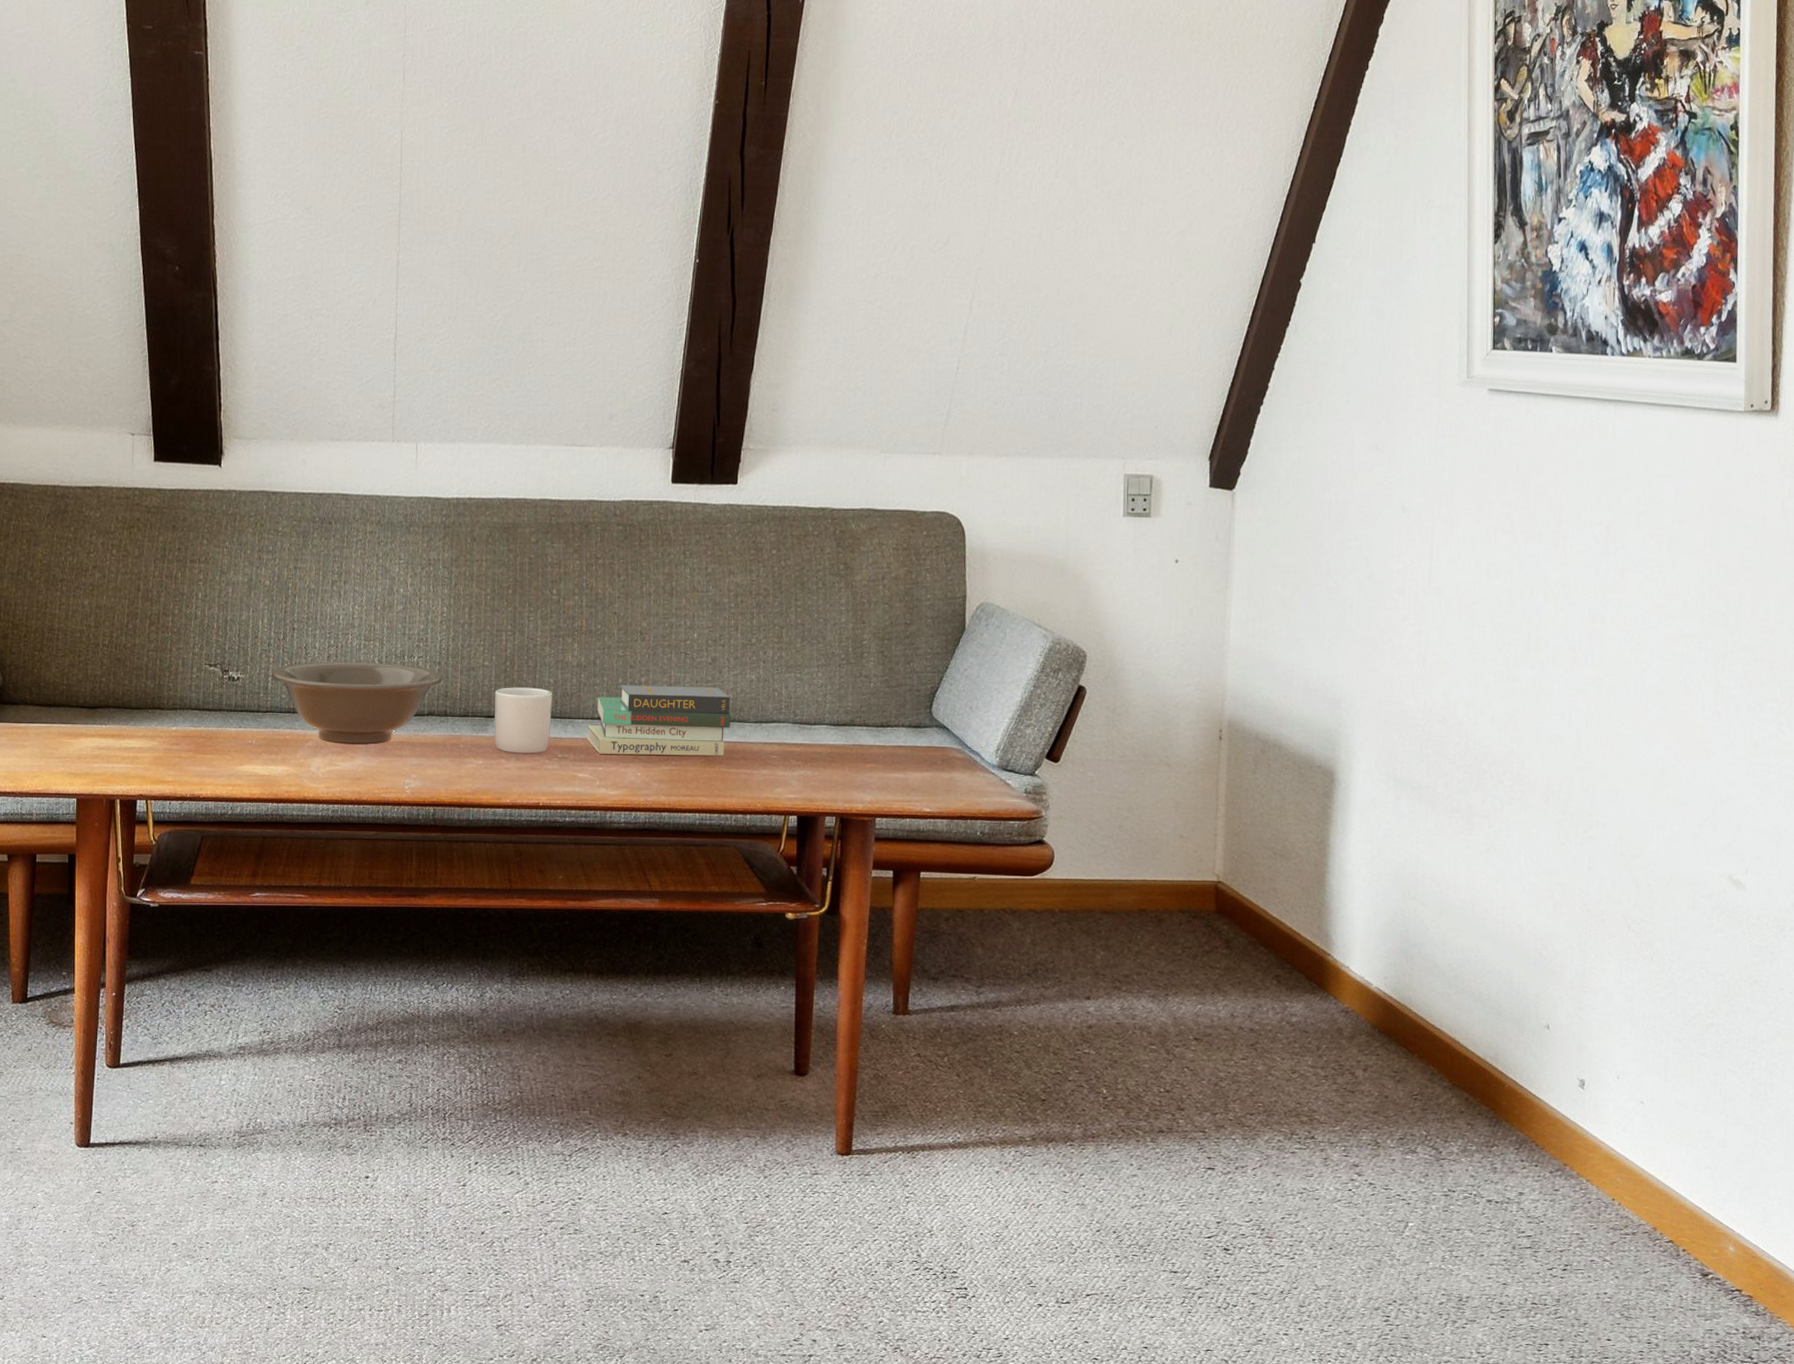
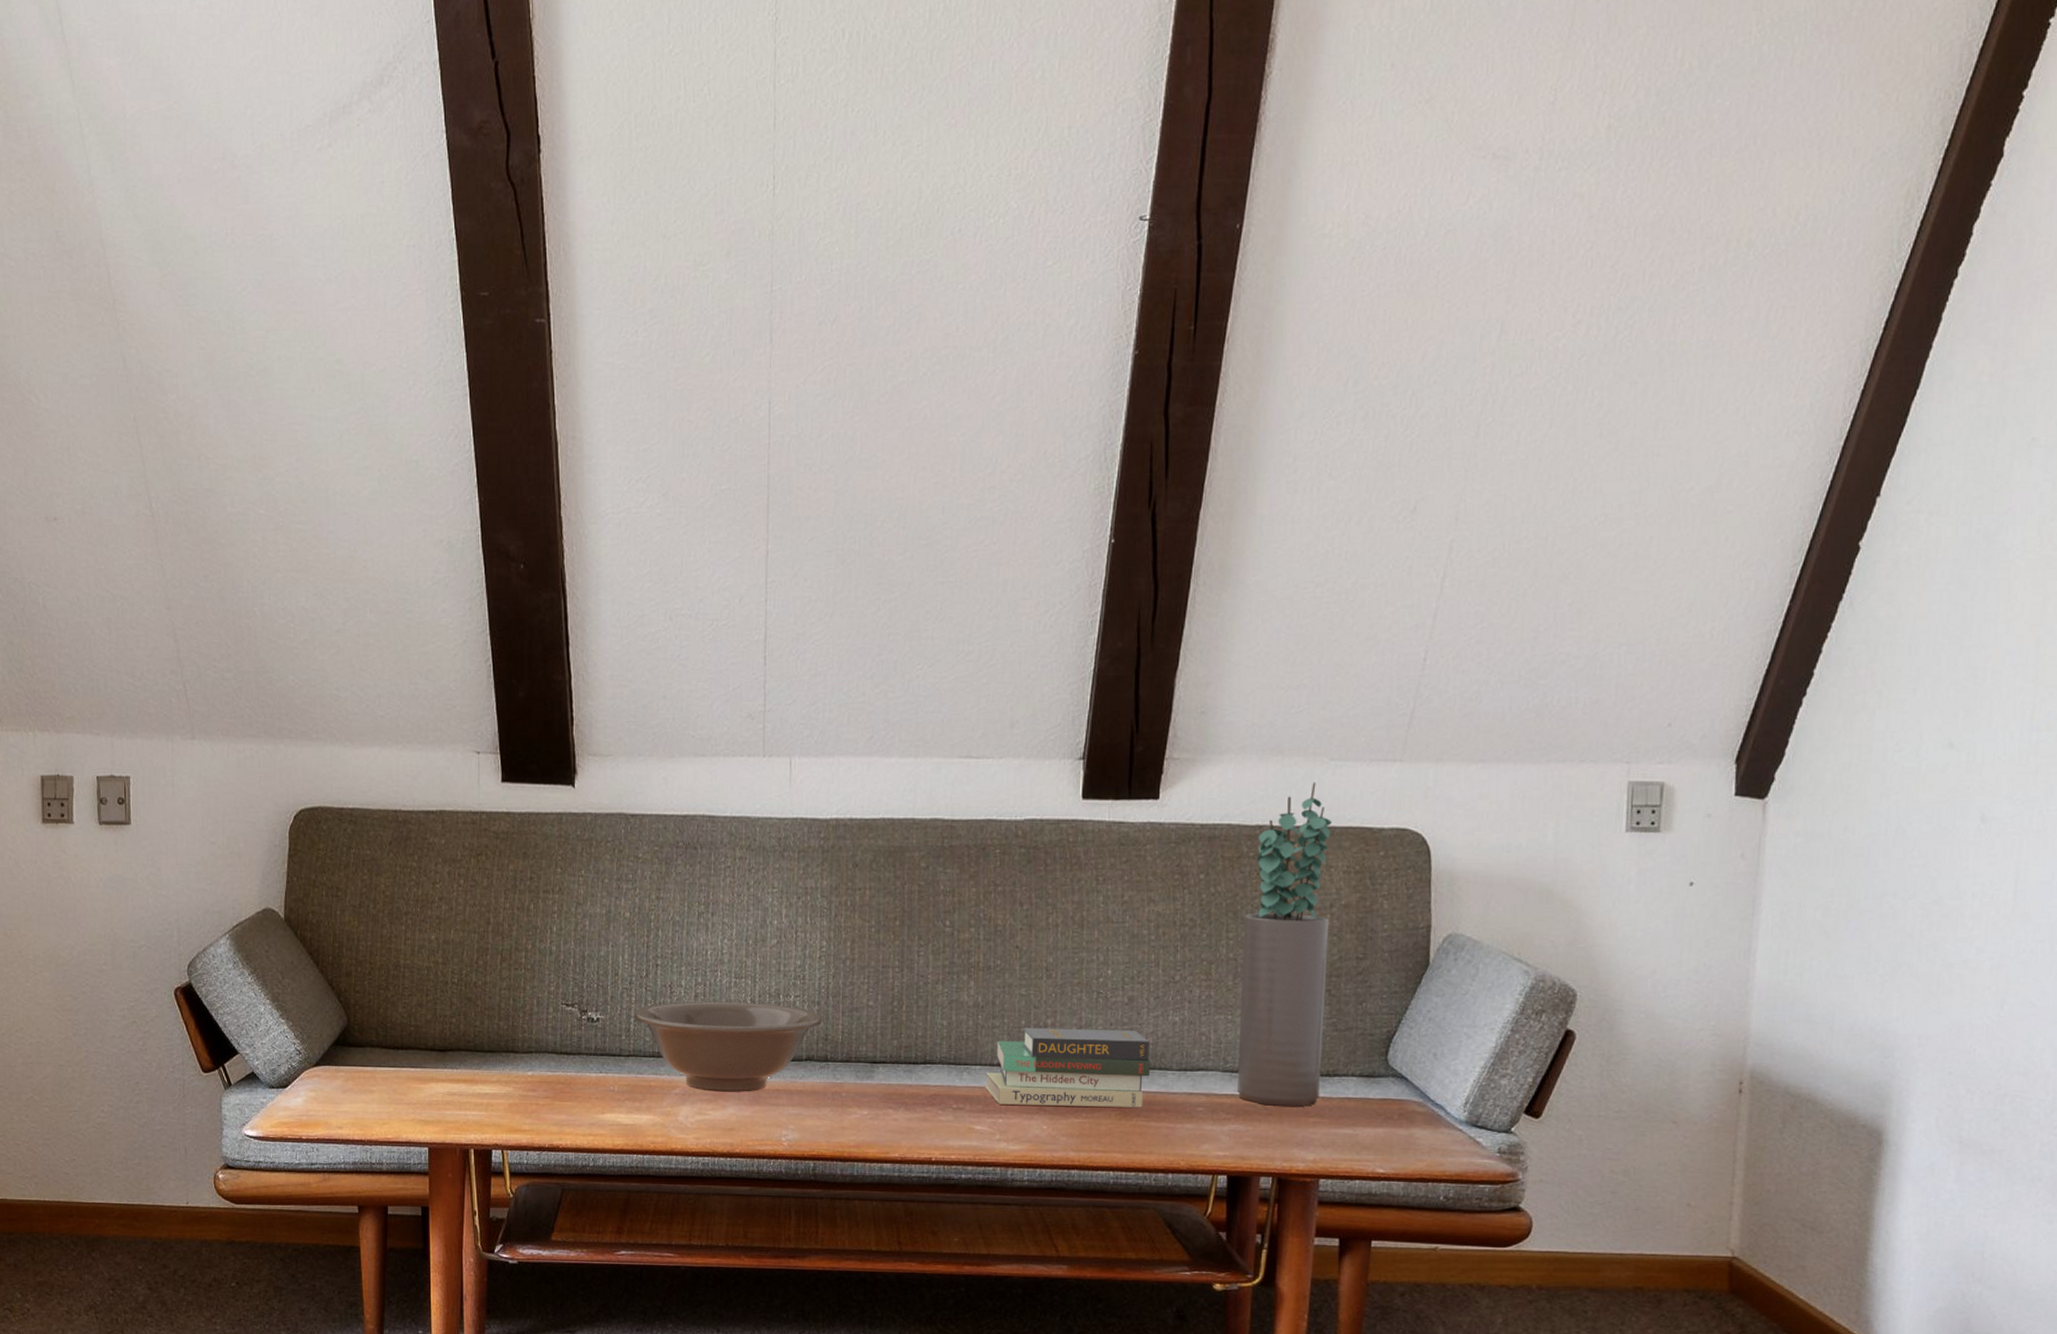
mug: present [494,687,553,754] -> none [880,1029,947,1104]
vase: none [805,471,883,754] -> present [1236,782,1332,1107]

